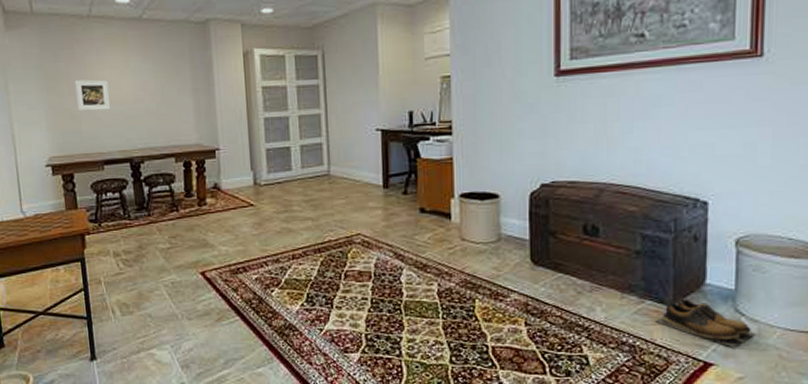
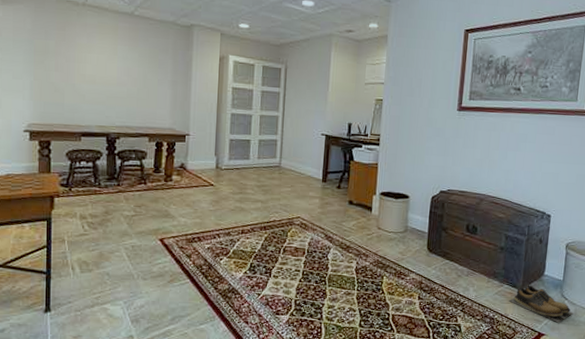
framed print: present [74,79,111,112] -> none [62,58,95,89]

